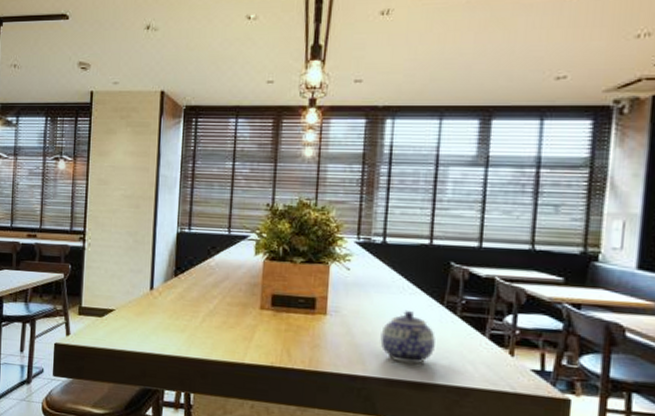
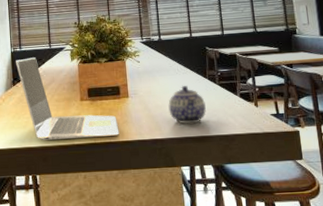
laptop: none [181,243,307,363] -> present [16,57,120,141]

